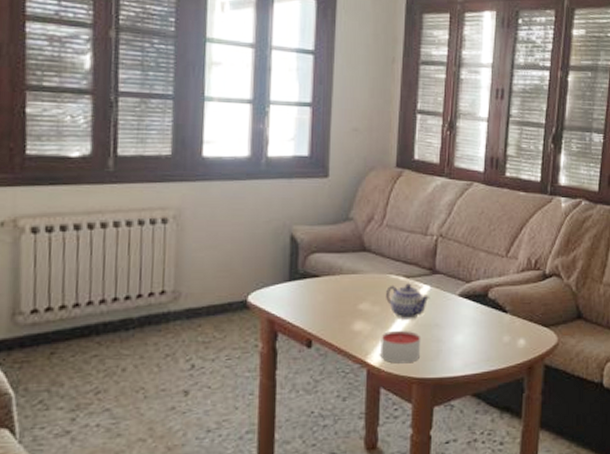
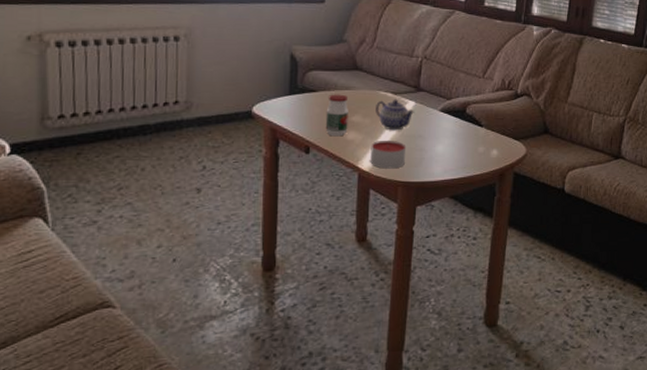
jar: none [329,279,356,328] -> present [325,94,349,137]

